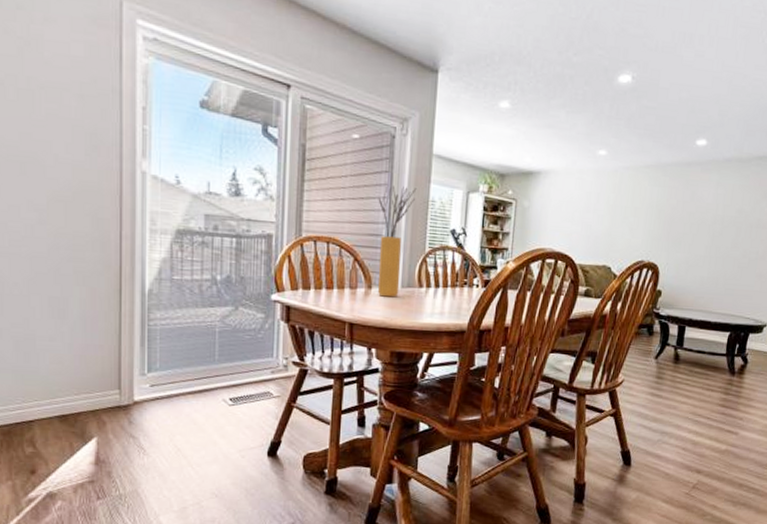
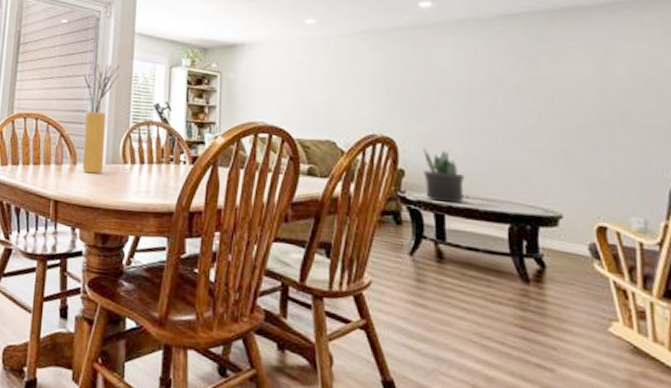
planter: none [674,272,706,318] -> present [423,147,465,204]

